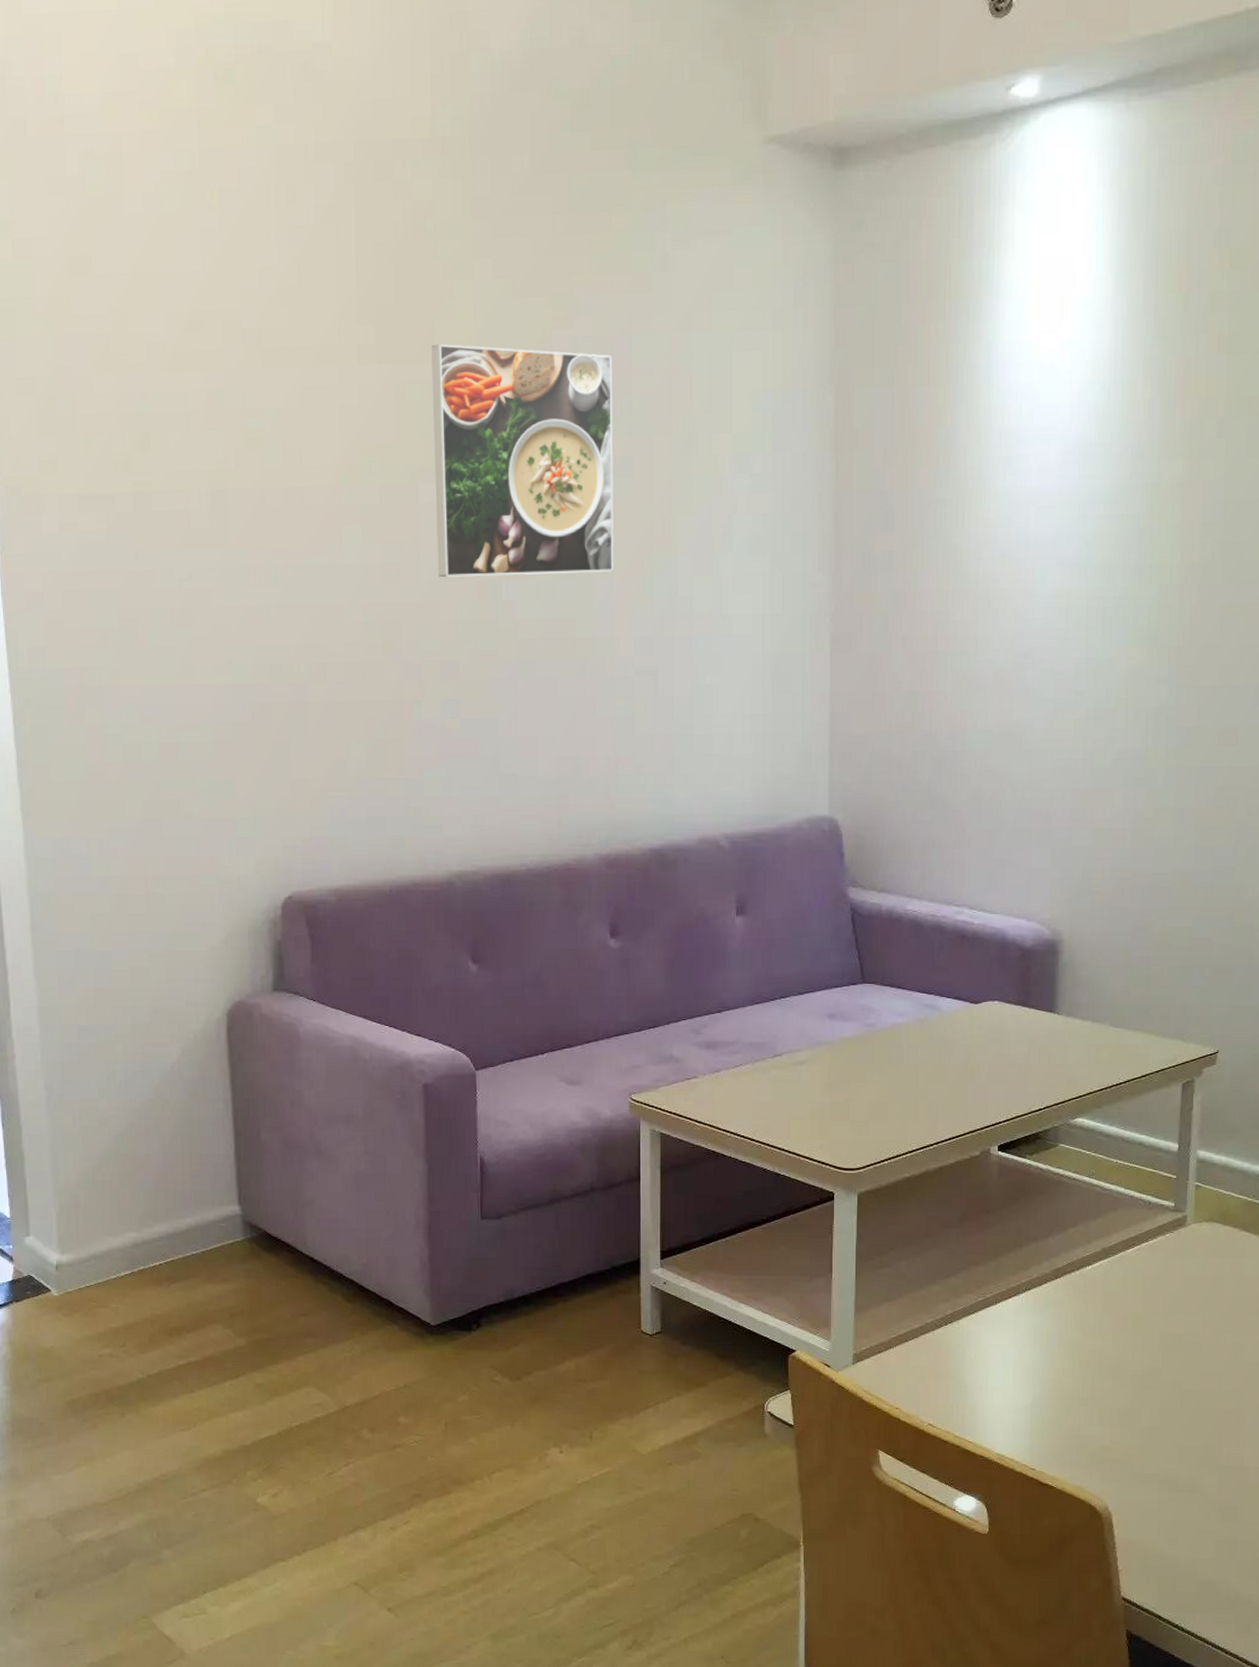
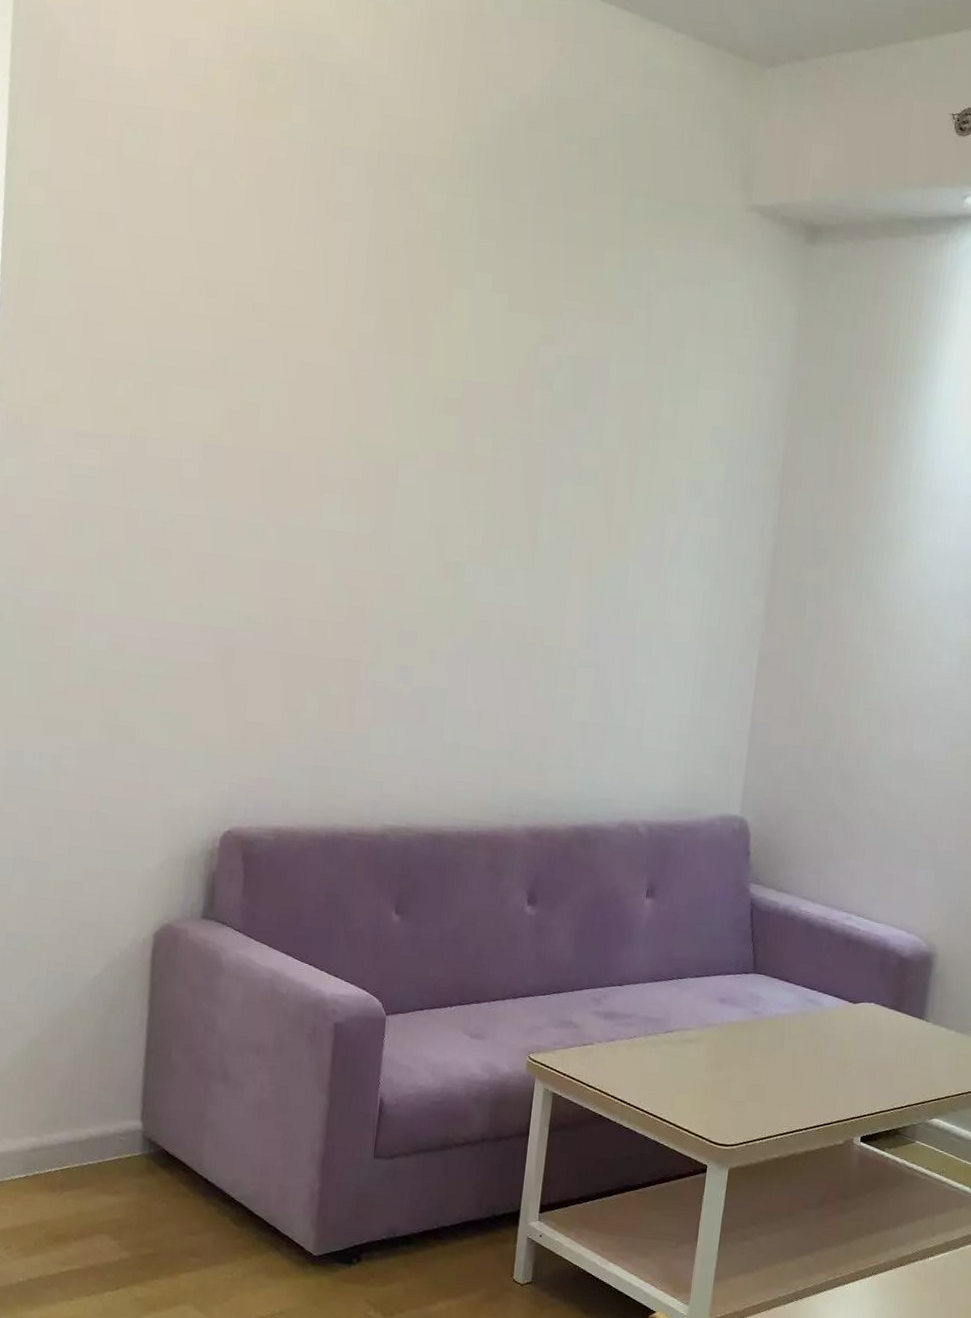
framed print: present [431,344,614,578] -> none [408,342,591,569]

